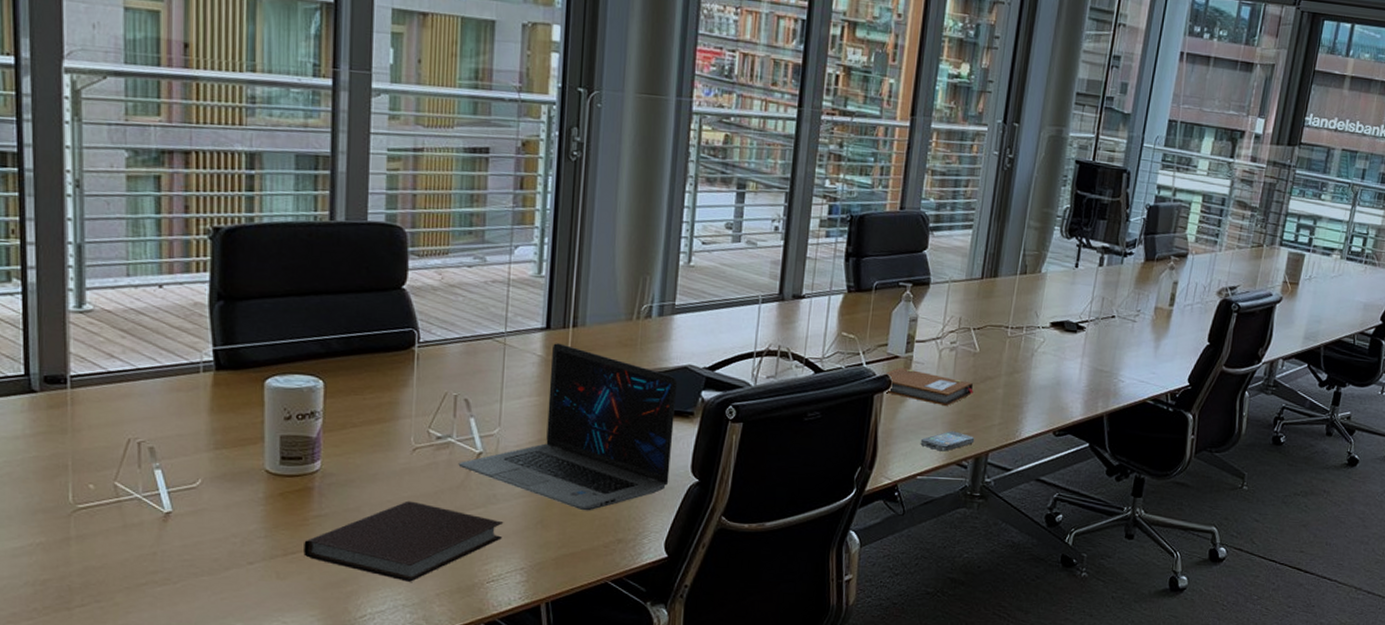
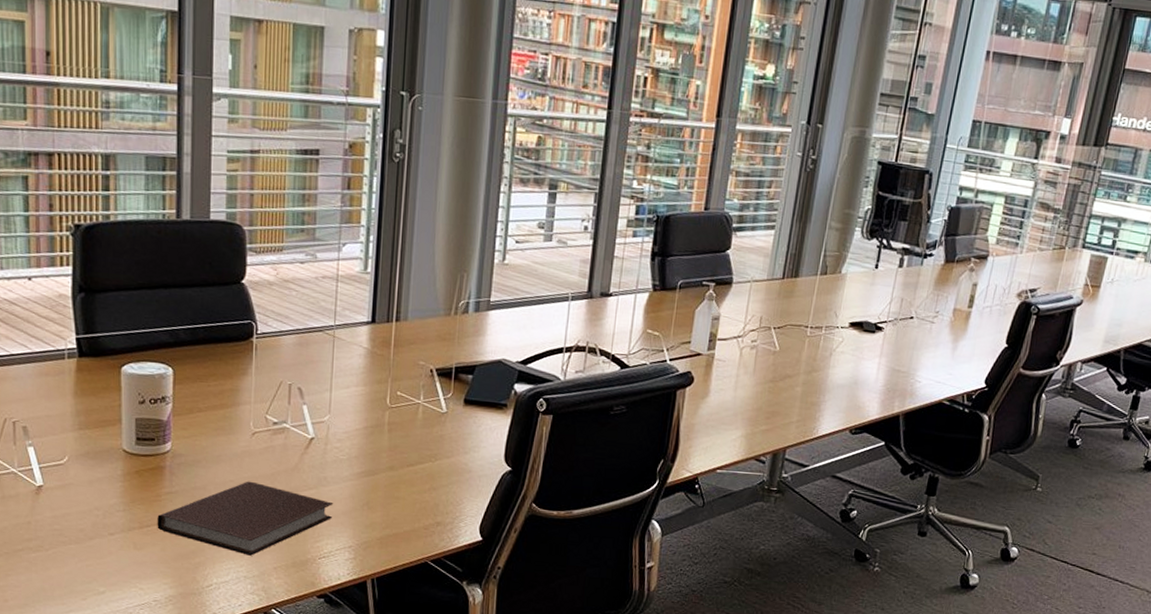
laptop: present [458,343,678,511] -> none [293,336,492,495]
notebook: present [885,368,974,407] -> none [688,365,773,404]
smartphone: present [920,431,975,452] -> none [720,427,773,447]

